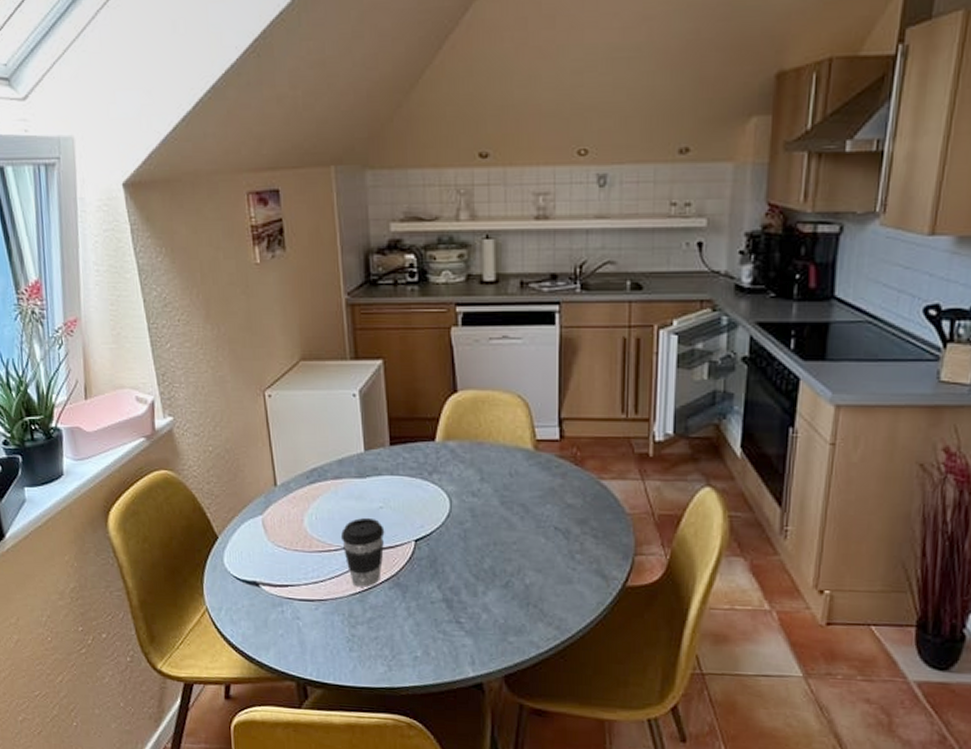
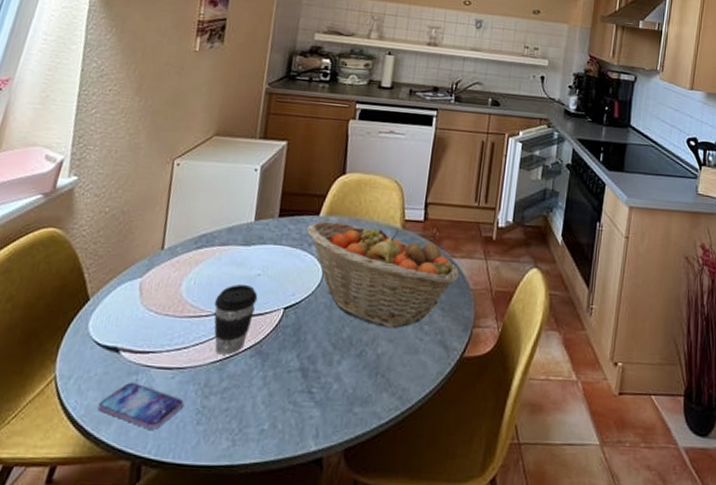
smartphone: none [252,613,332,655] -> present [97,382,184,430]
fruit basket: none [423,446,610,559] -> present [306,220,459,329]

